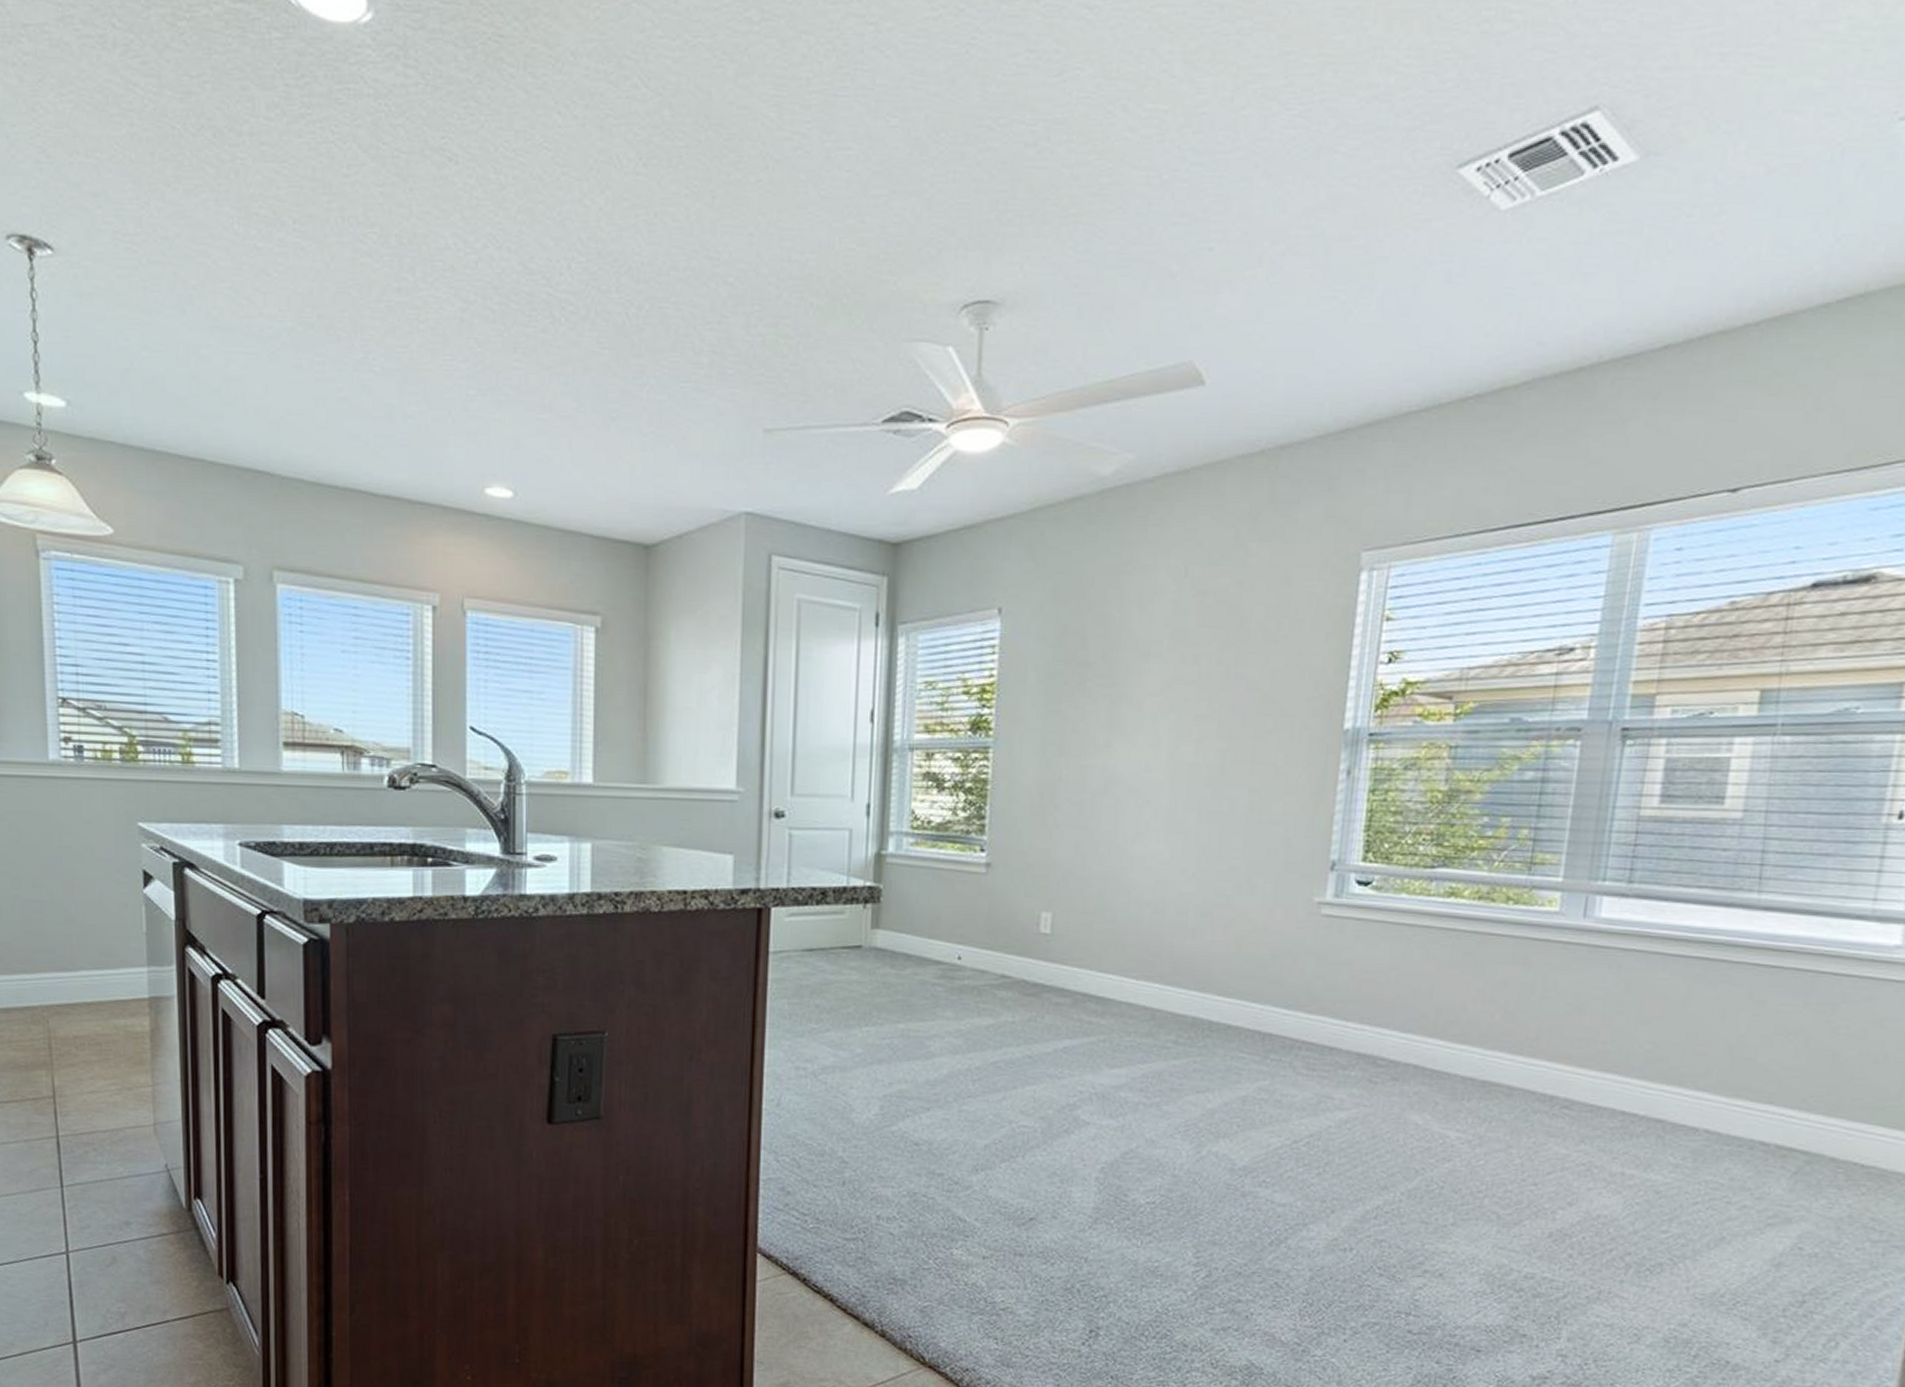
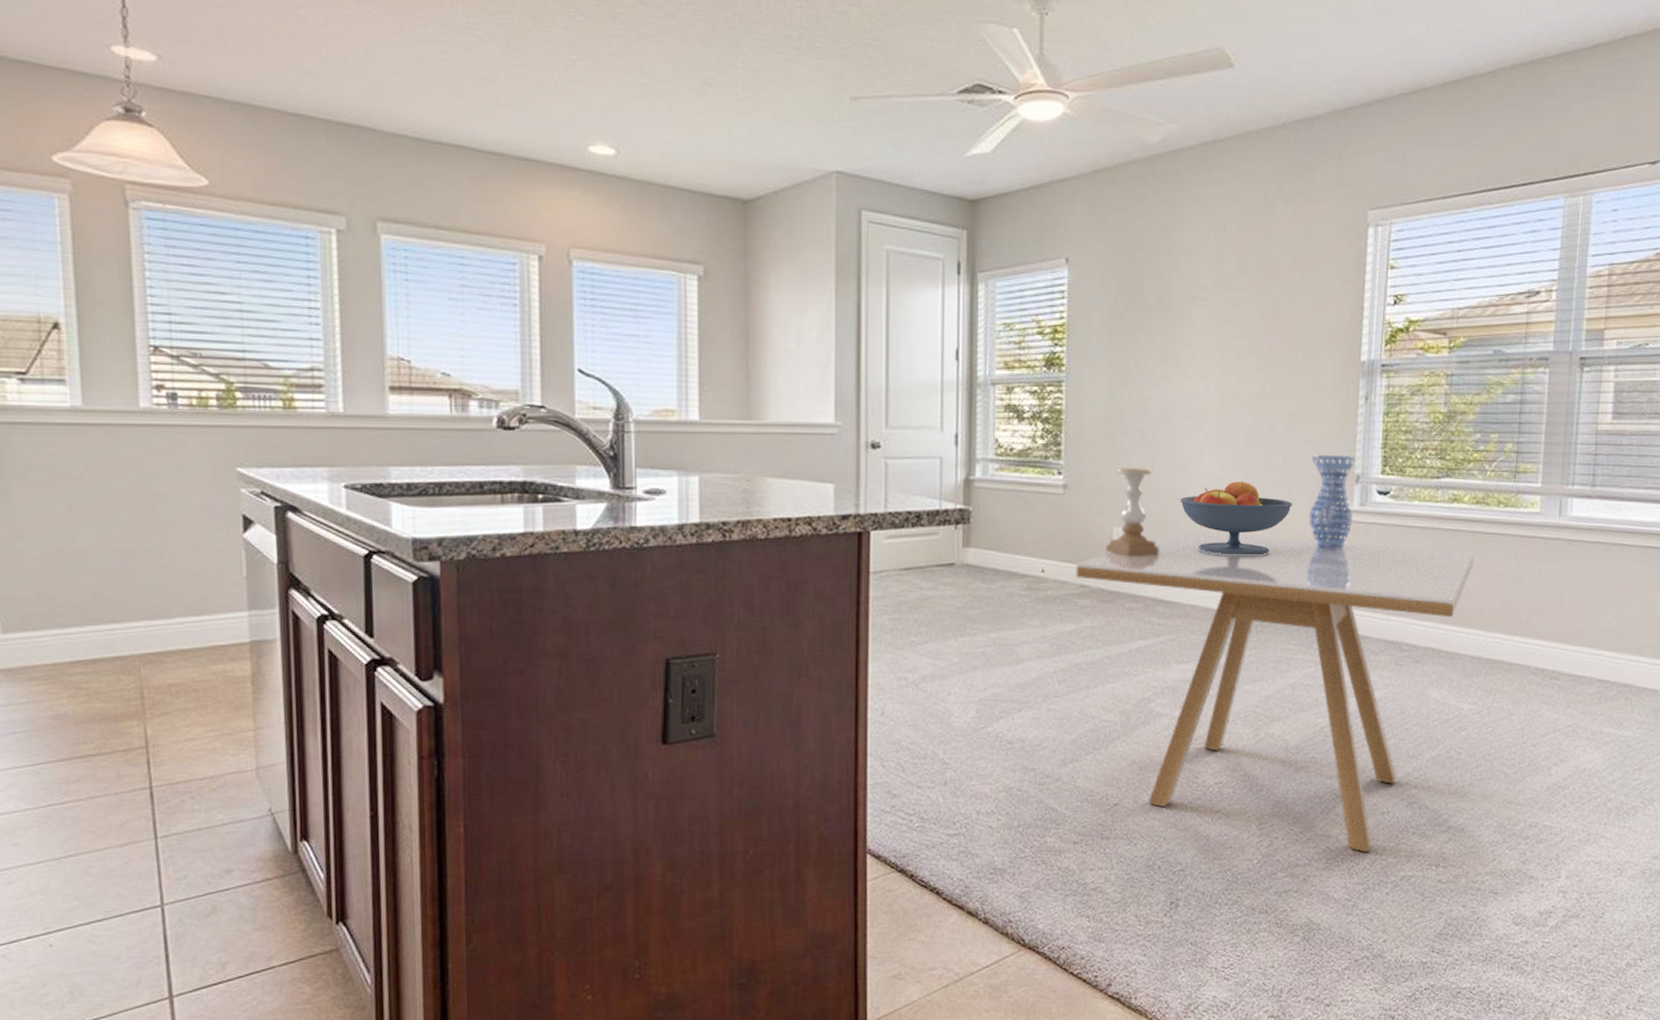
dining table: none [996,917,1473,1293] -> present [1076,529,1474,852]
candle holder: none [1030,845,1093,946] -> present [1105,467,1159,556]
fruit bowl: none [1119,863,1254,950] -> present [1180,480,1293,556]
vase: none [1271,836,1332,946] -> present [1309,454,1355,549]

